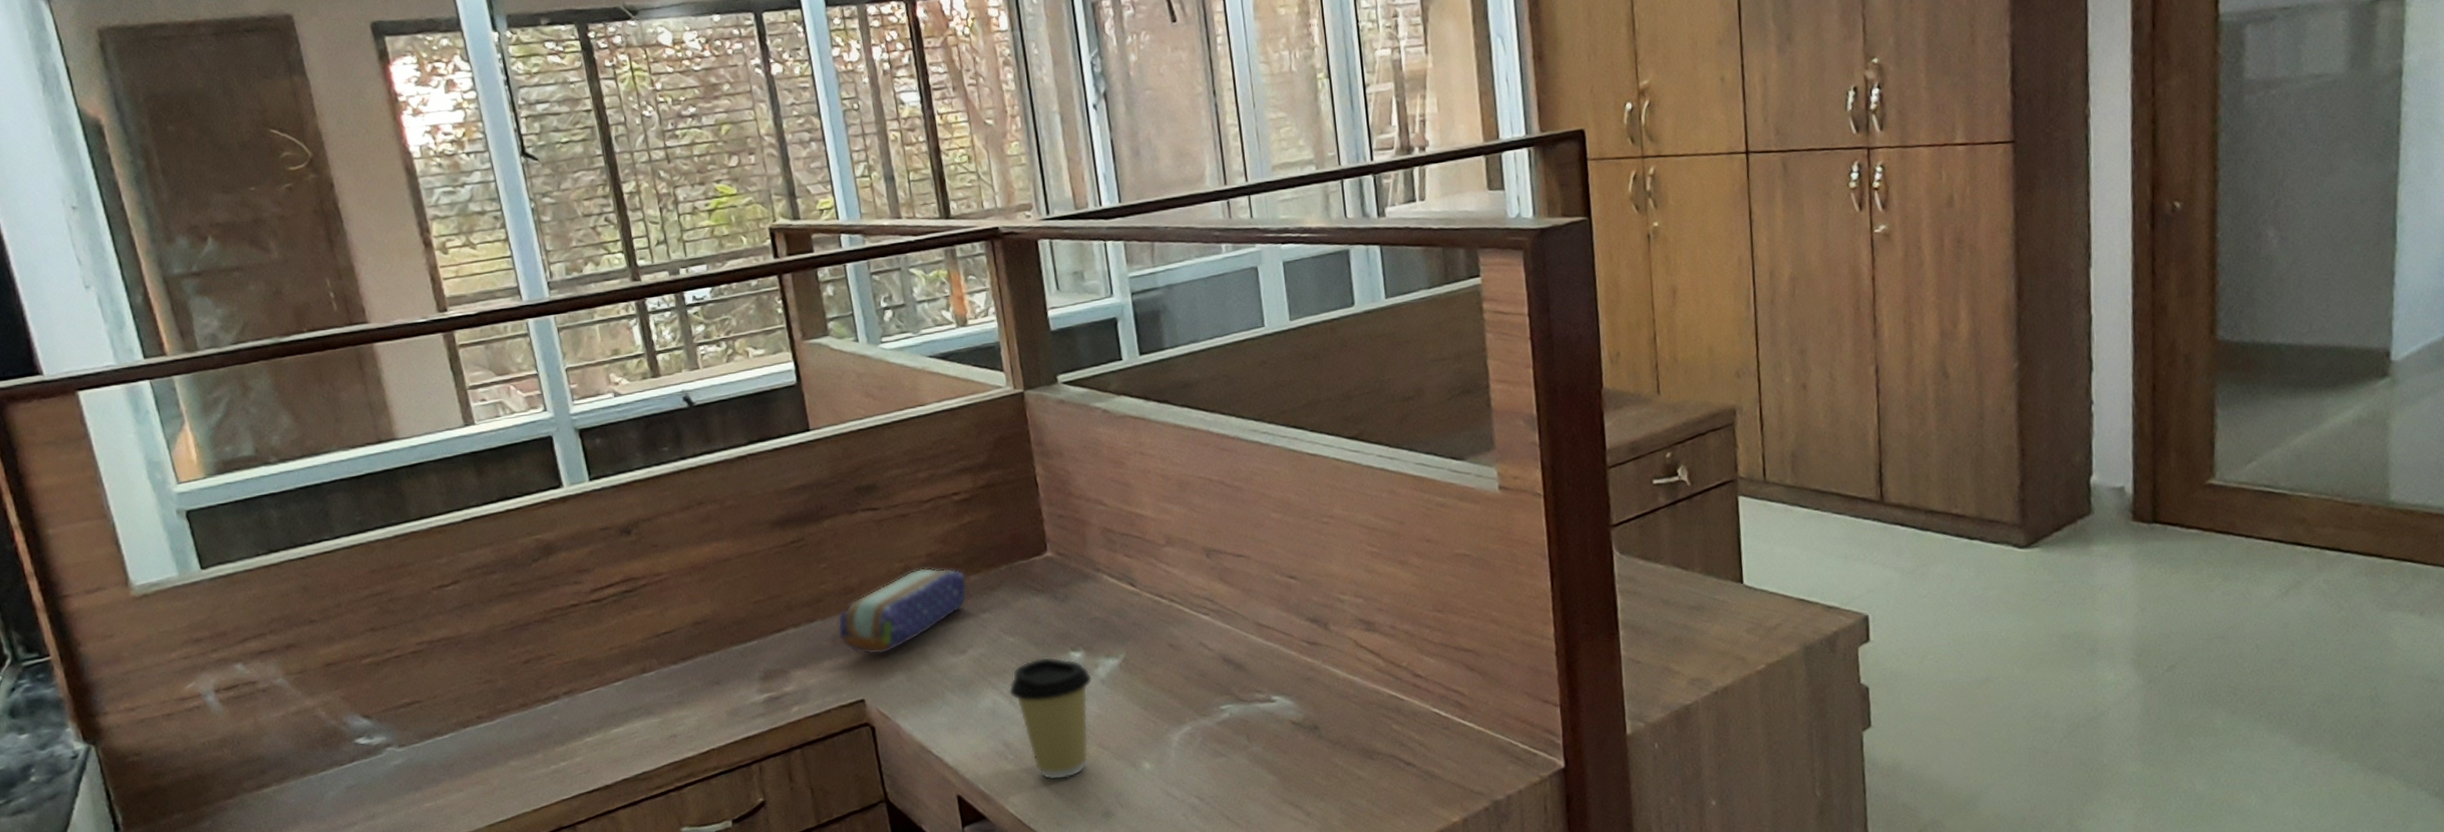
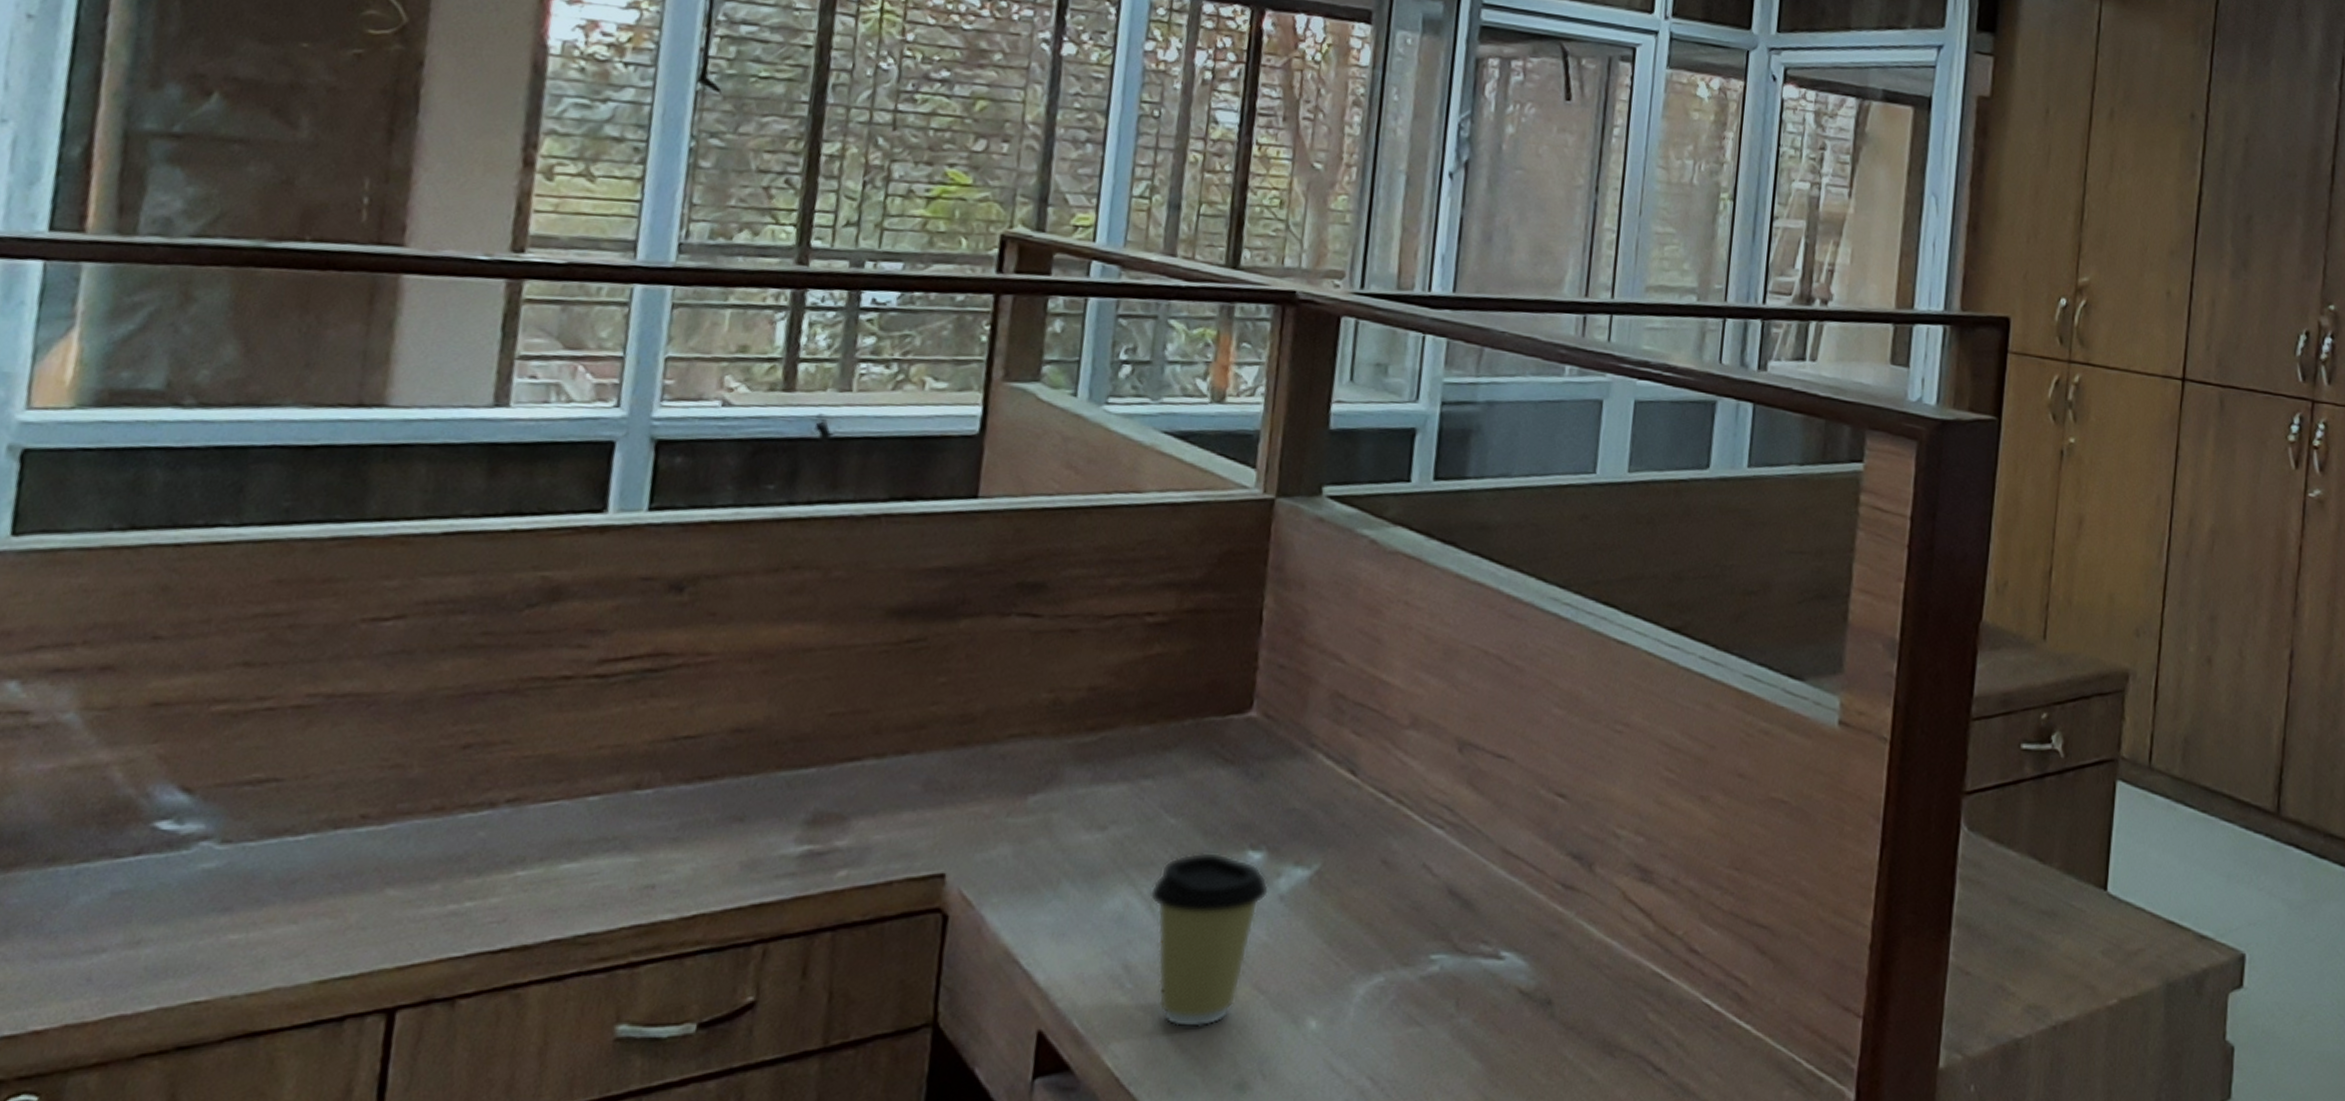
pencil case: present [837,567,967,655] -> none [934,704,1135,815]

